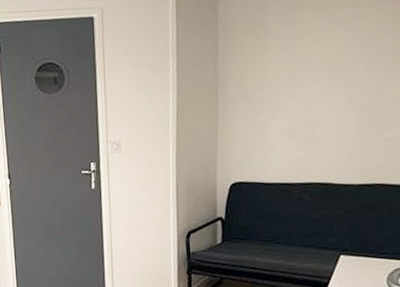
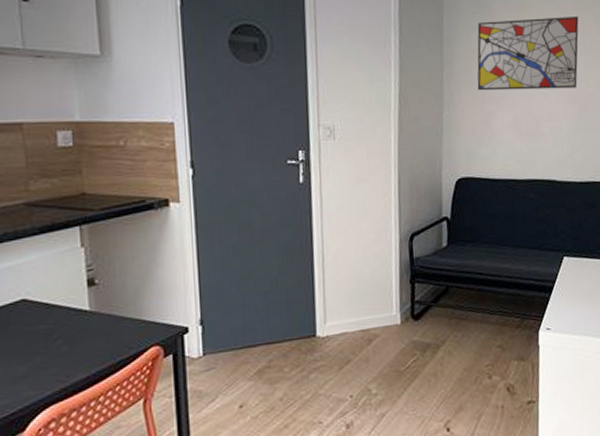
wall art: none [251,24,359,103] -> present [477,17,579,91]

